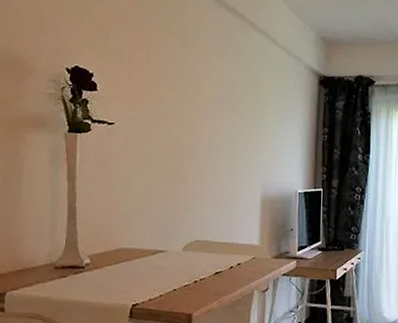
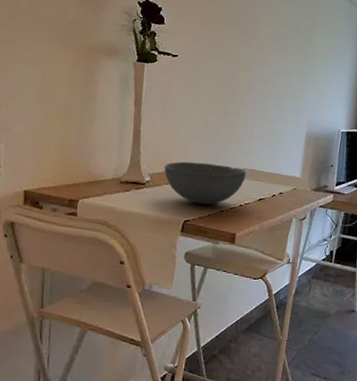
bowl: none [105,237,199,285] -> present [164,161,247,205]

